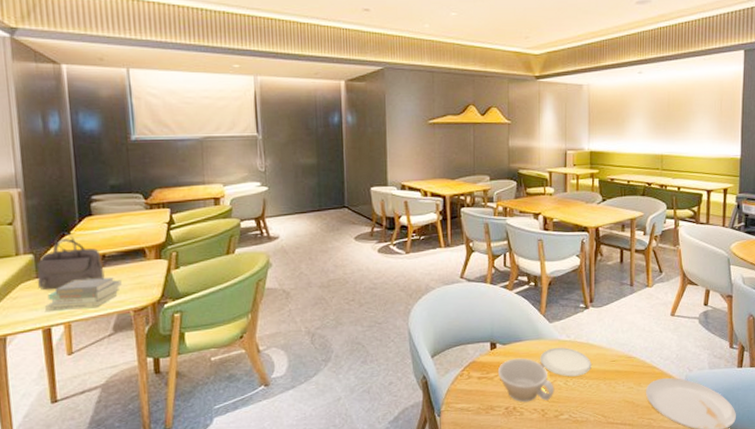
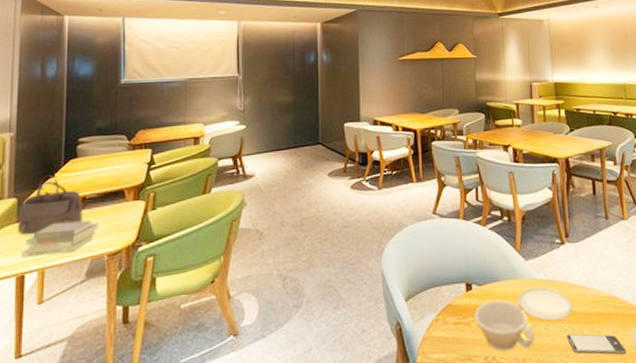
smartphone: none [584,388,639,407] -> present [567,334,626,355]

